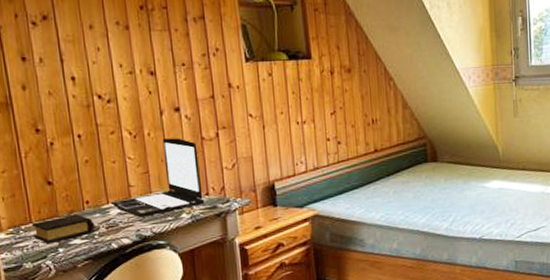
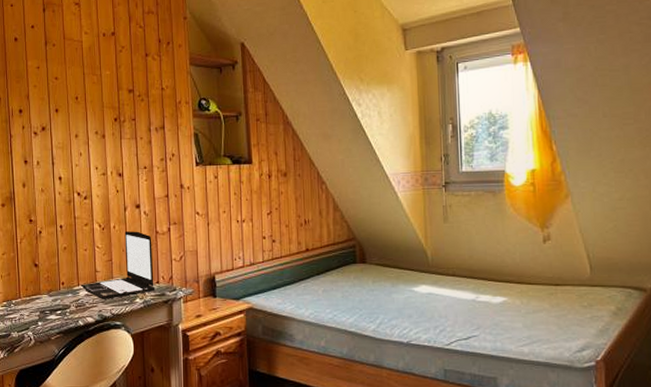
book: present [32,214,95,244] -> none [21,293,67,317]

